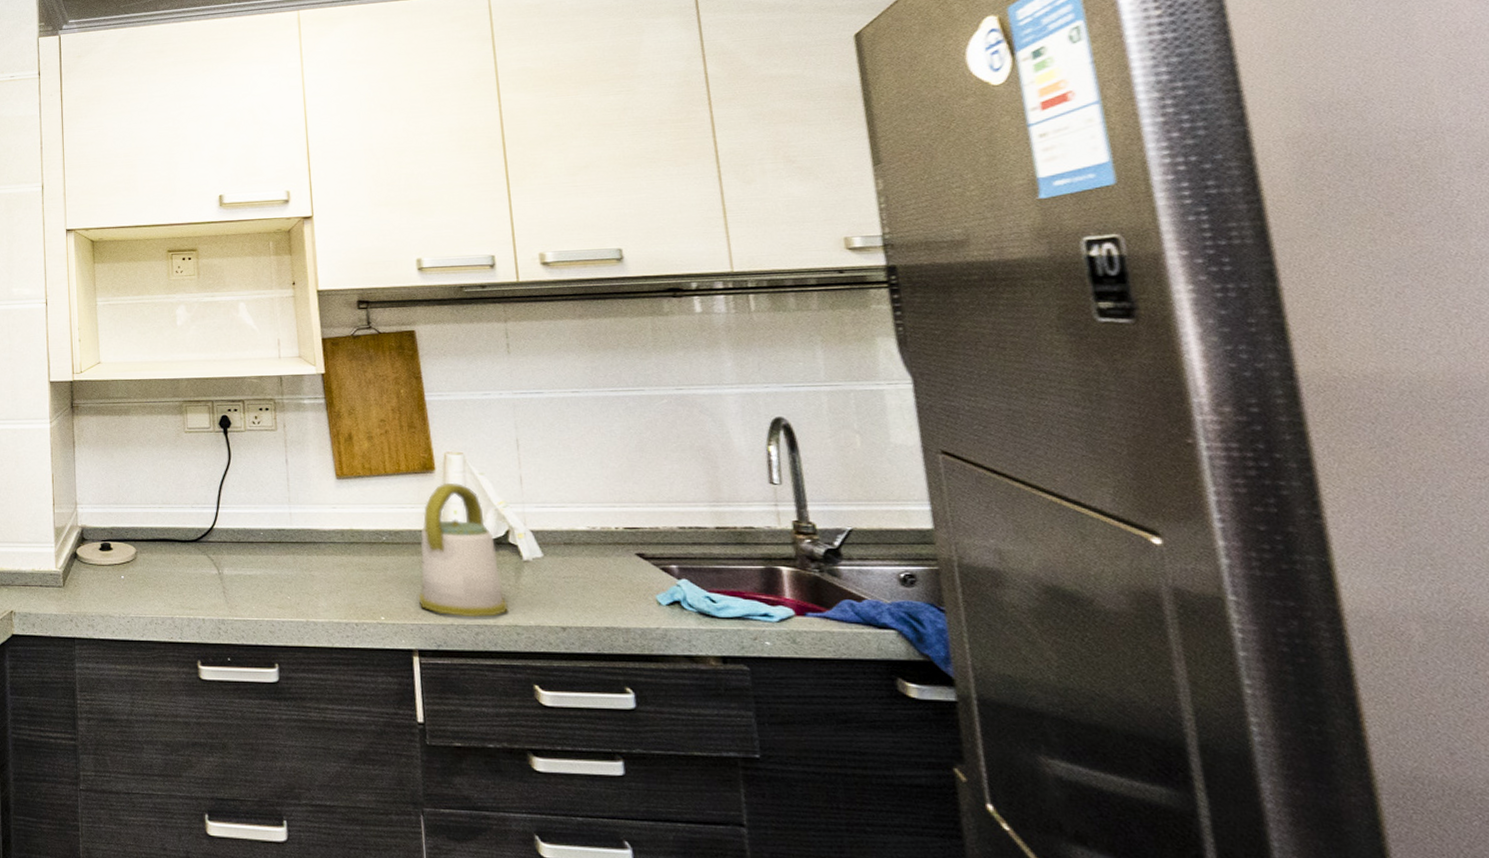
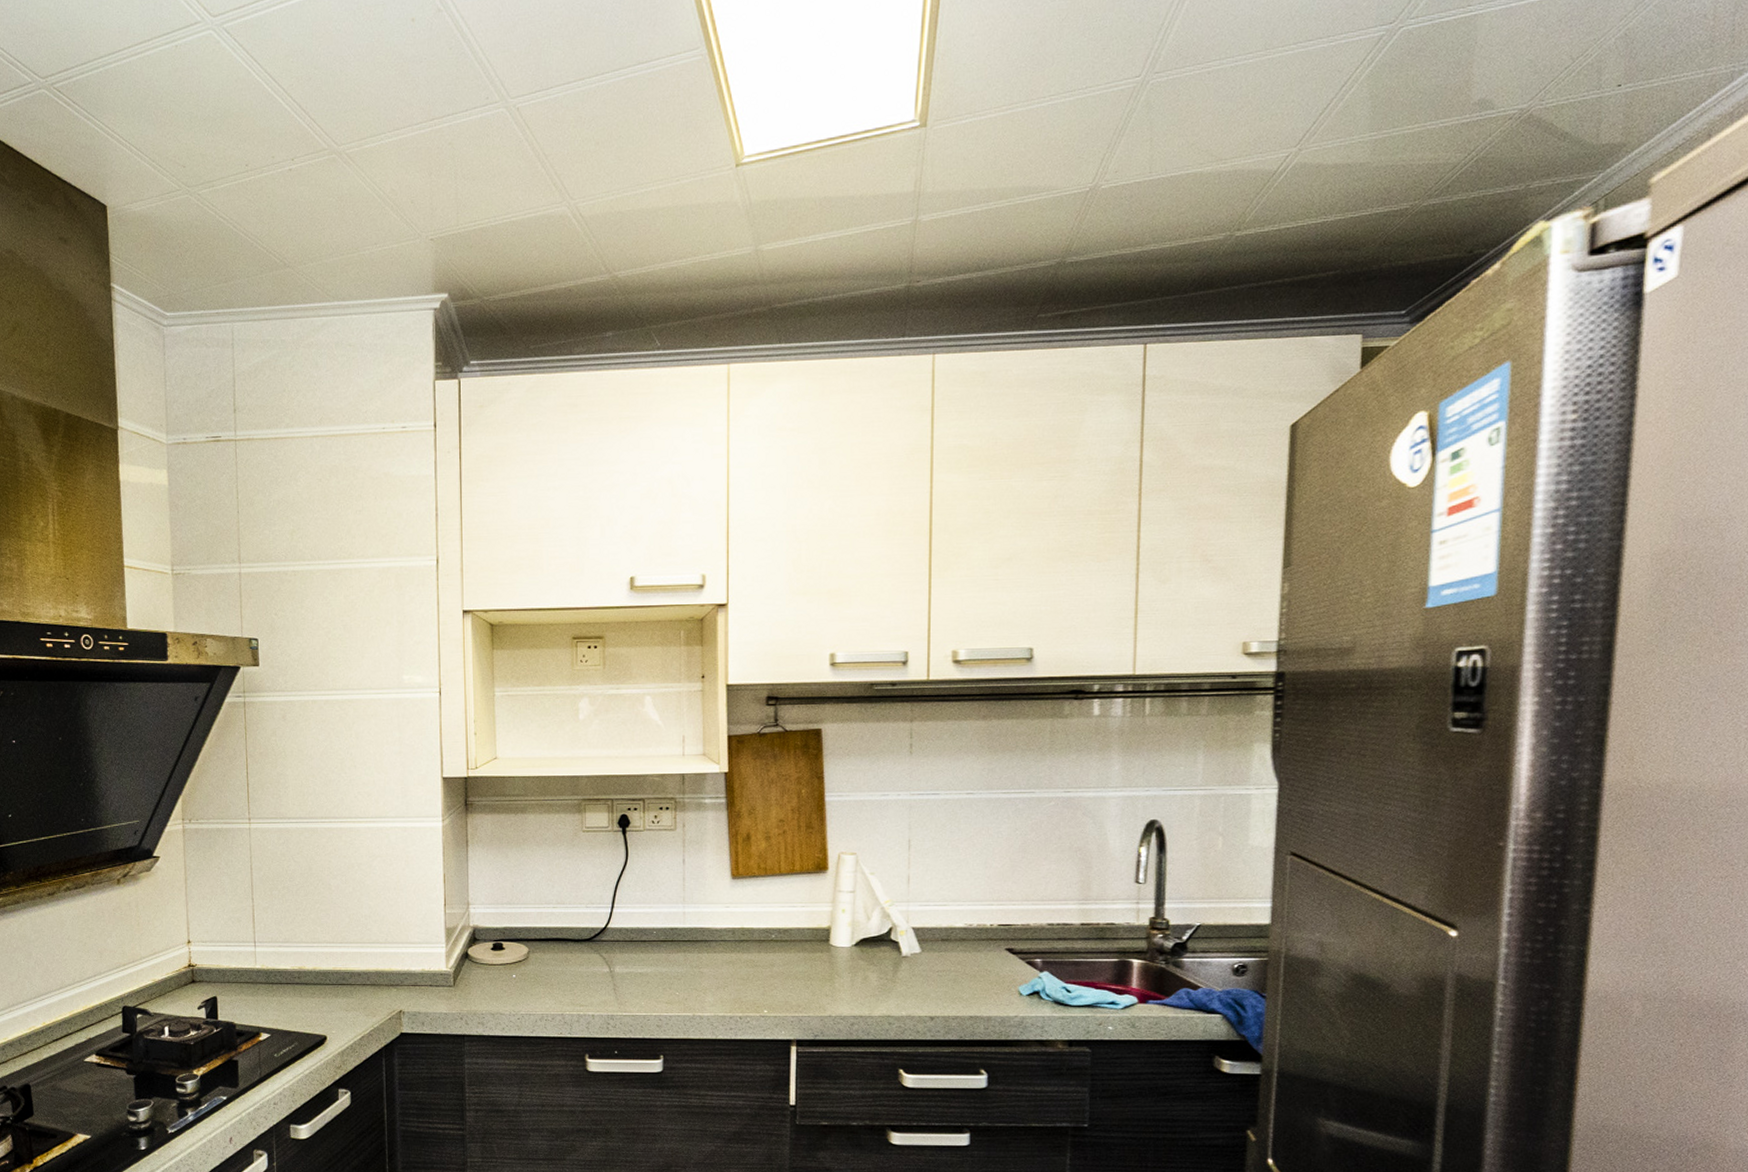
kettle: present [419,482,508,618] -> none [801,882,883,1010]

